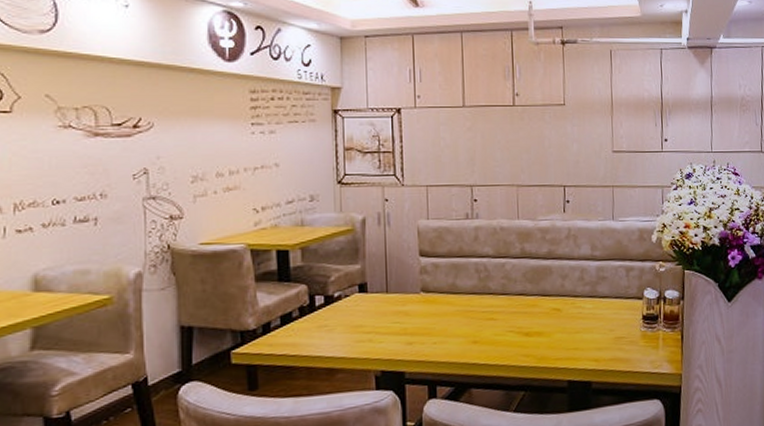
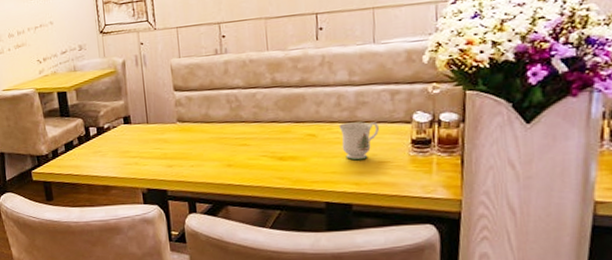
mug: none [581,297,616,336] -> present [338,122,379,161]

